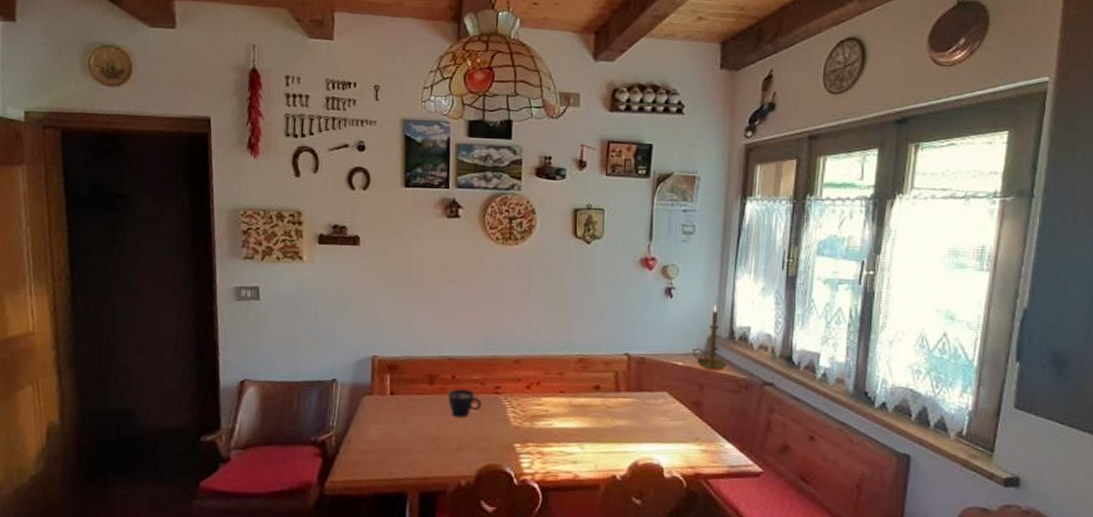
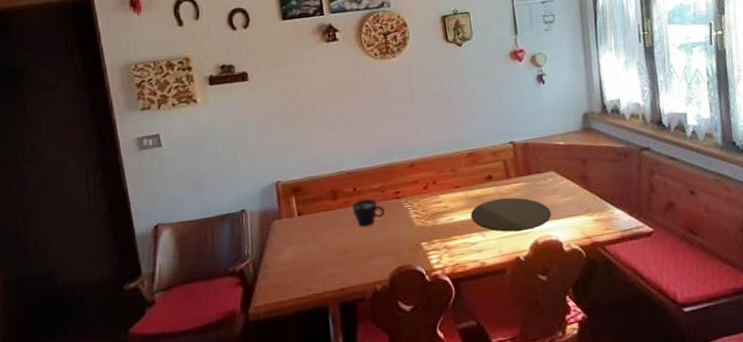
placemat: none [571,411,656,449] -> present [470,197,551,232]
candle holder: present [692,305,728,372] -> none [571,84,605,146]

